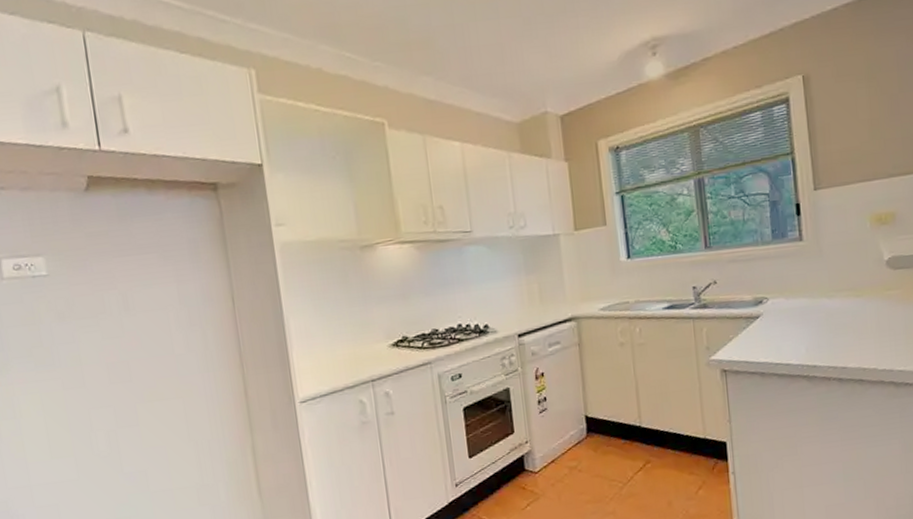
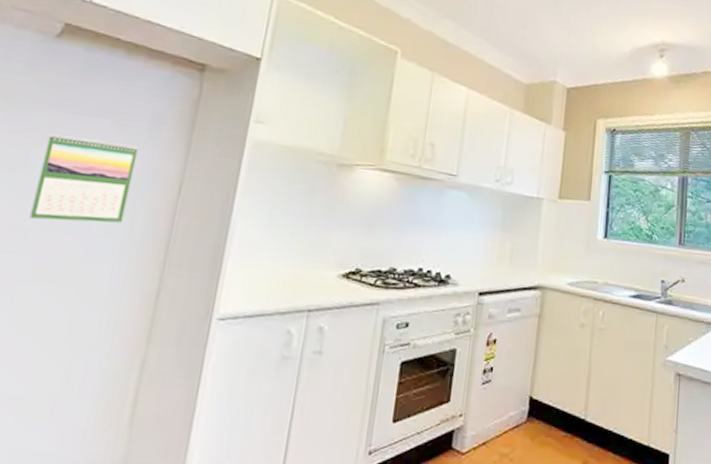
calendar: none [113,272,198,352] -> present [29,134,139,223]

